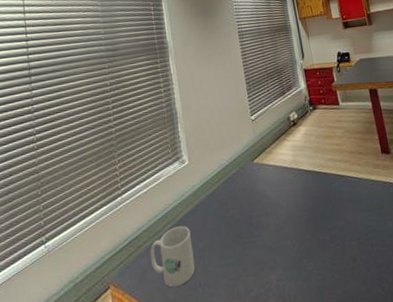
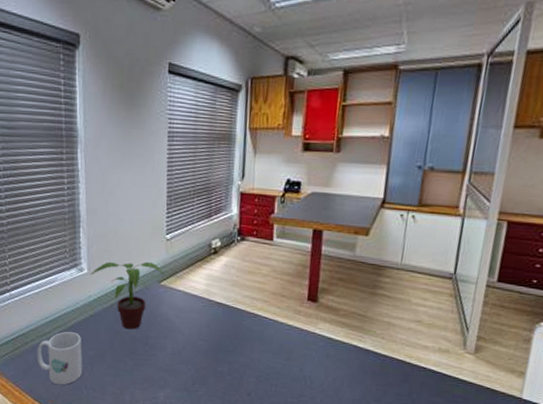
potted plant: none [191,143,256,213] -> present [90,261,165,330]

